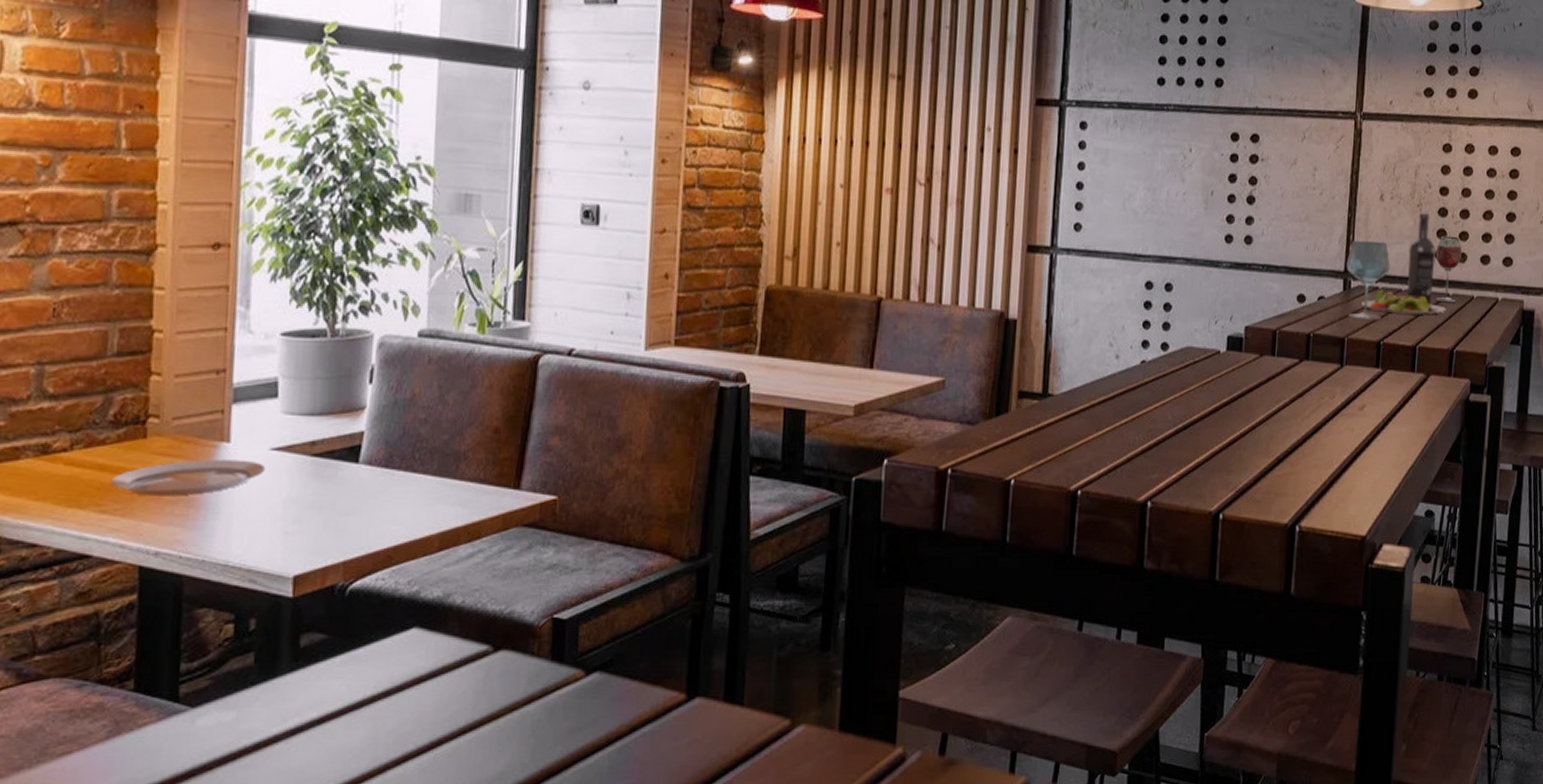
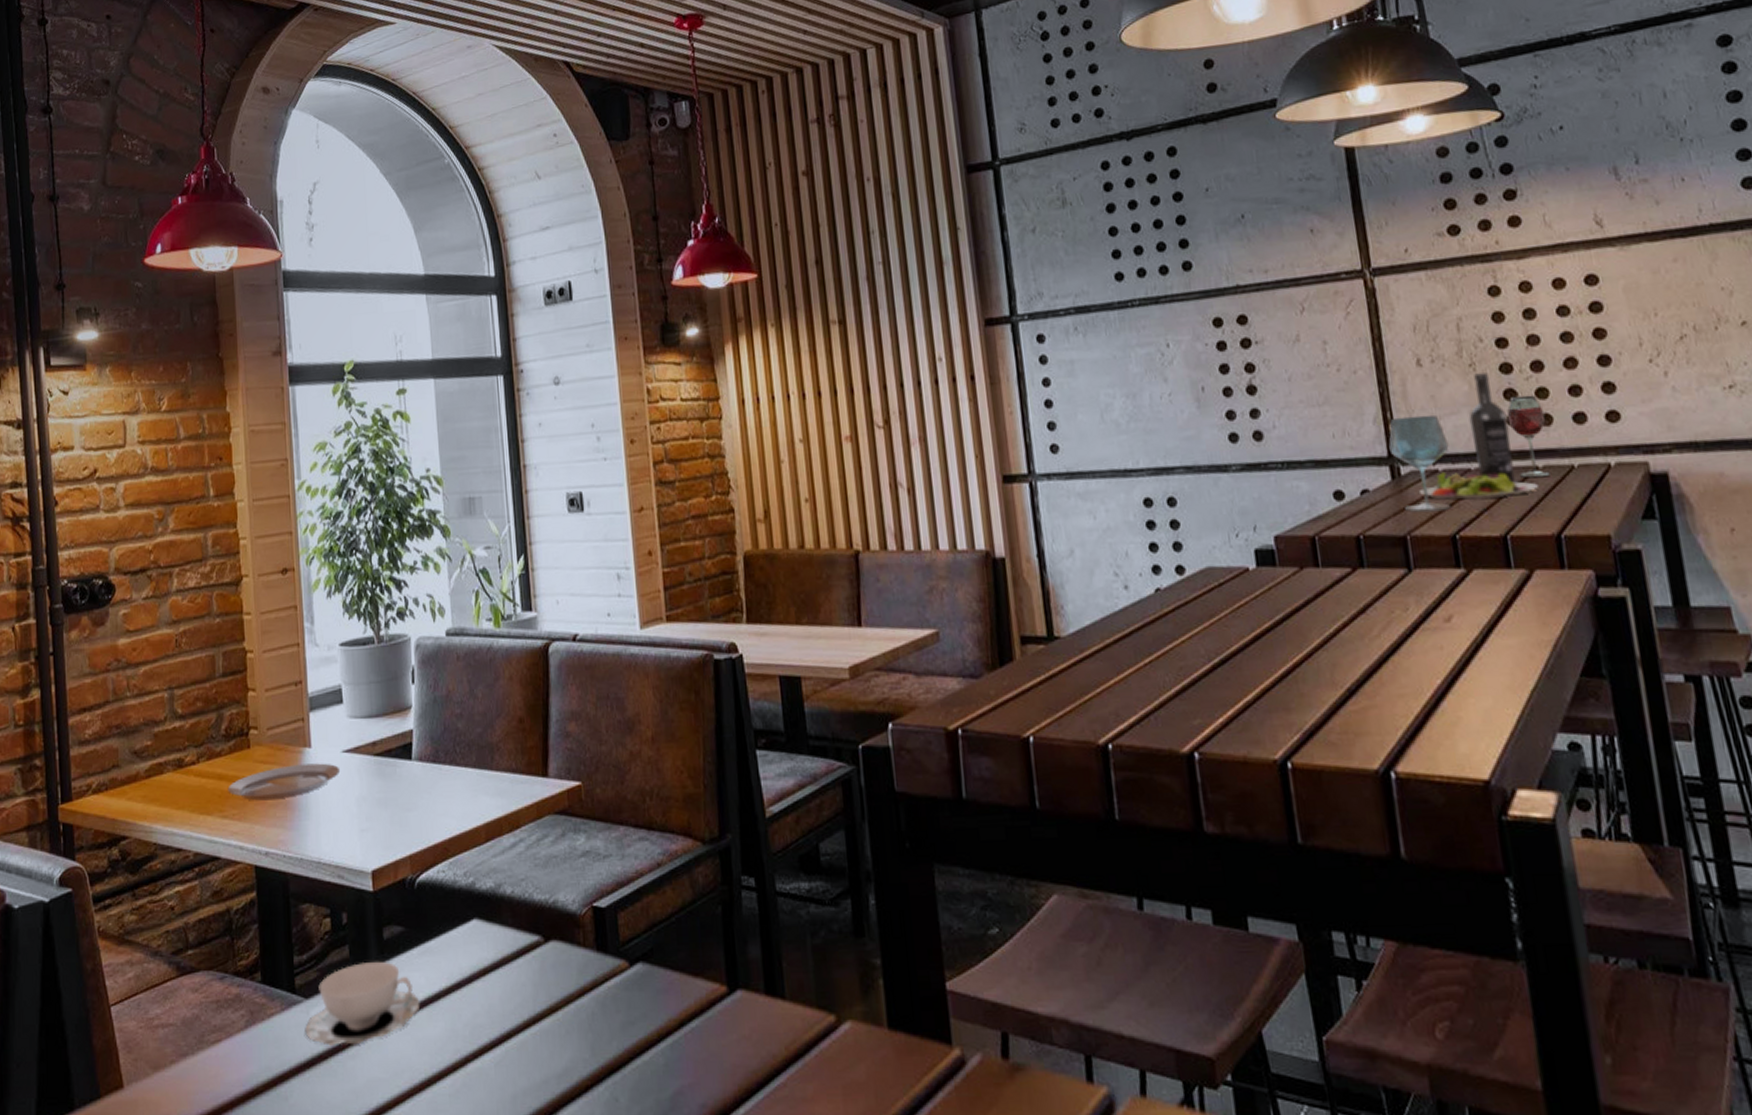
teacup: none [186,668,338,756] -> present [305,960,421,1046]

